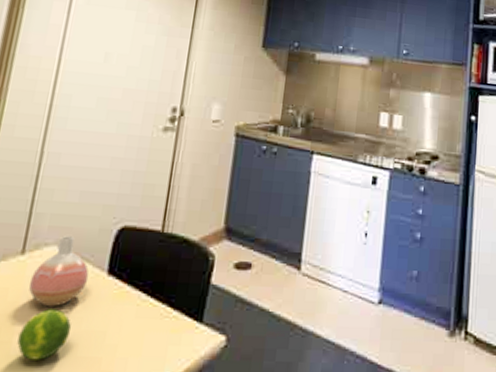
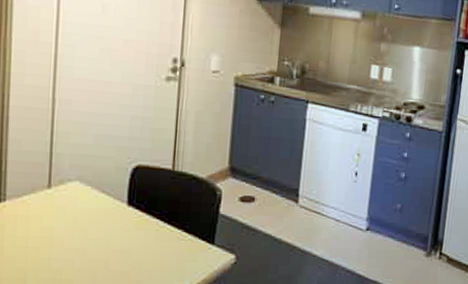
fruit: present [17,309,72,360] -> none [56,233,101,273]
vase: present [28,236,89,308] -> none [58,173,111,232]

